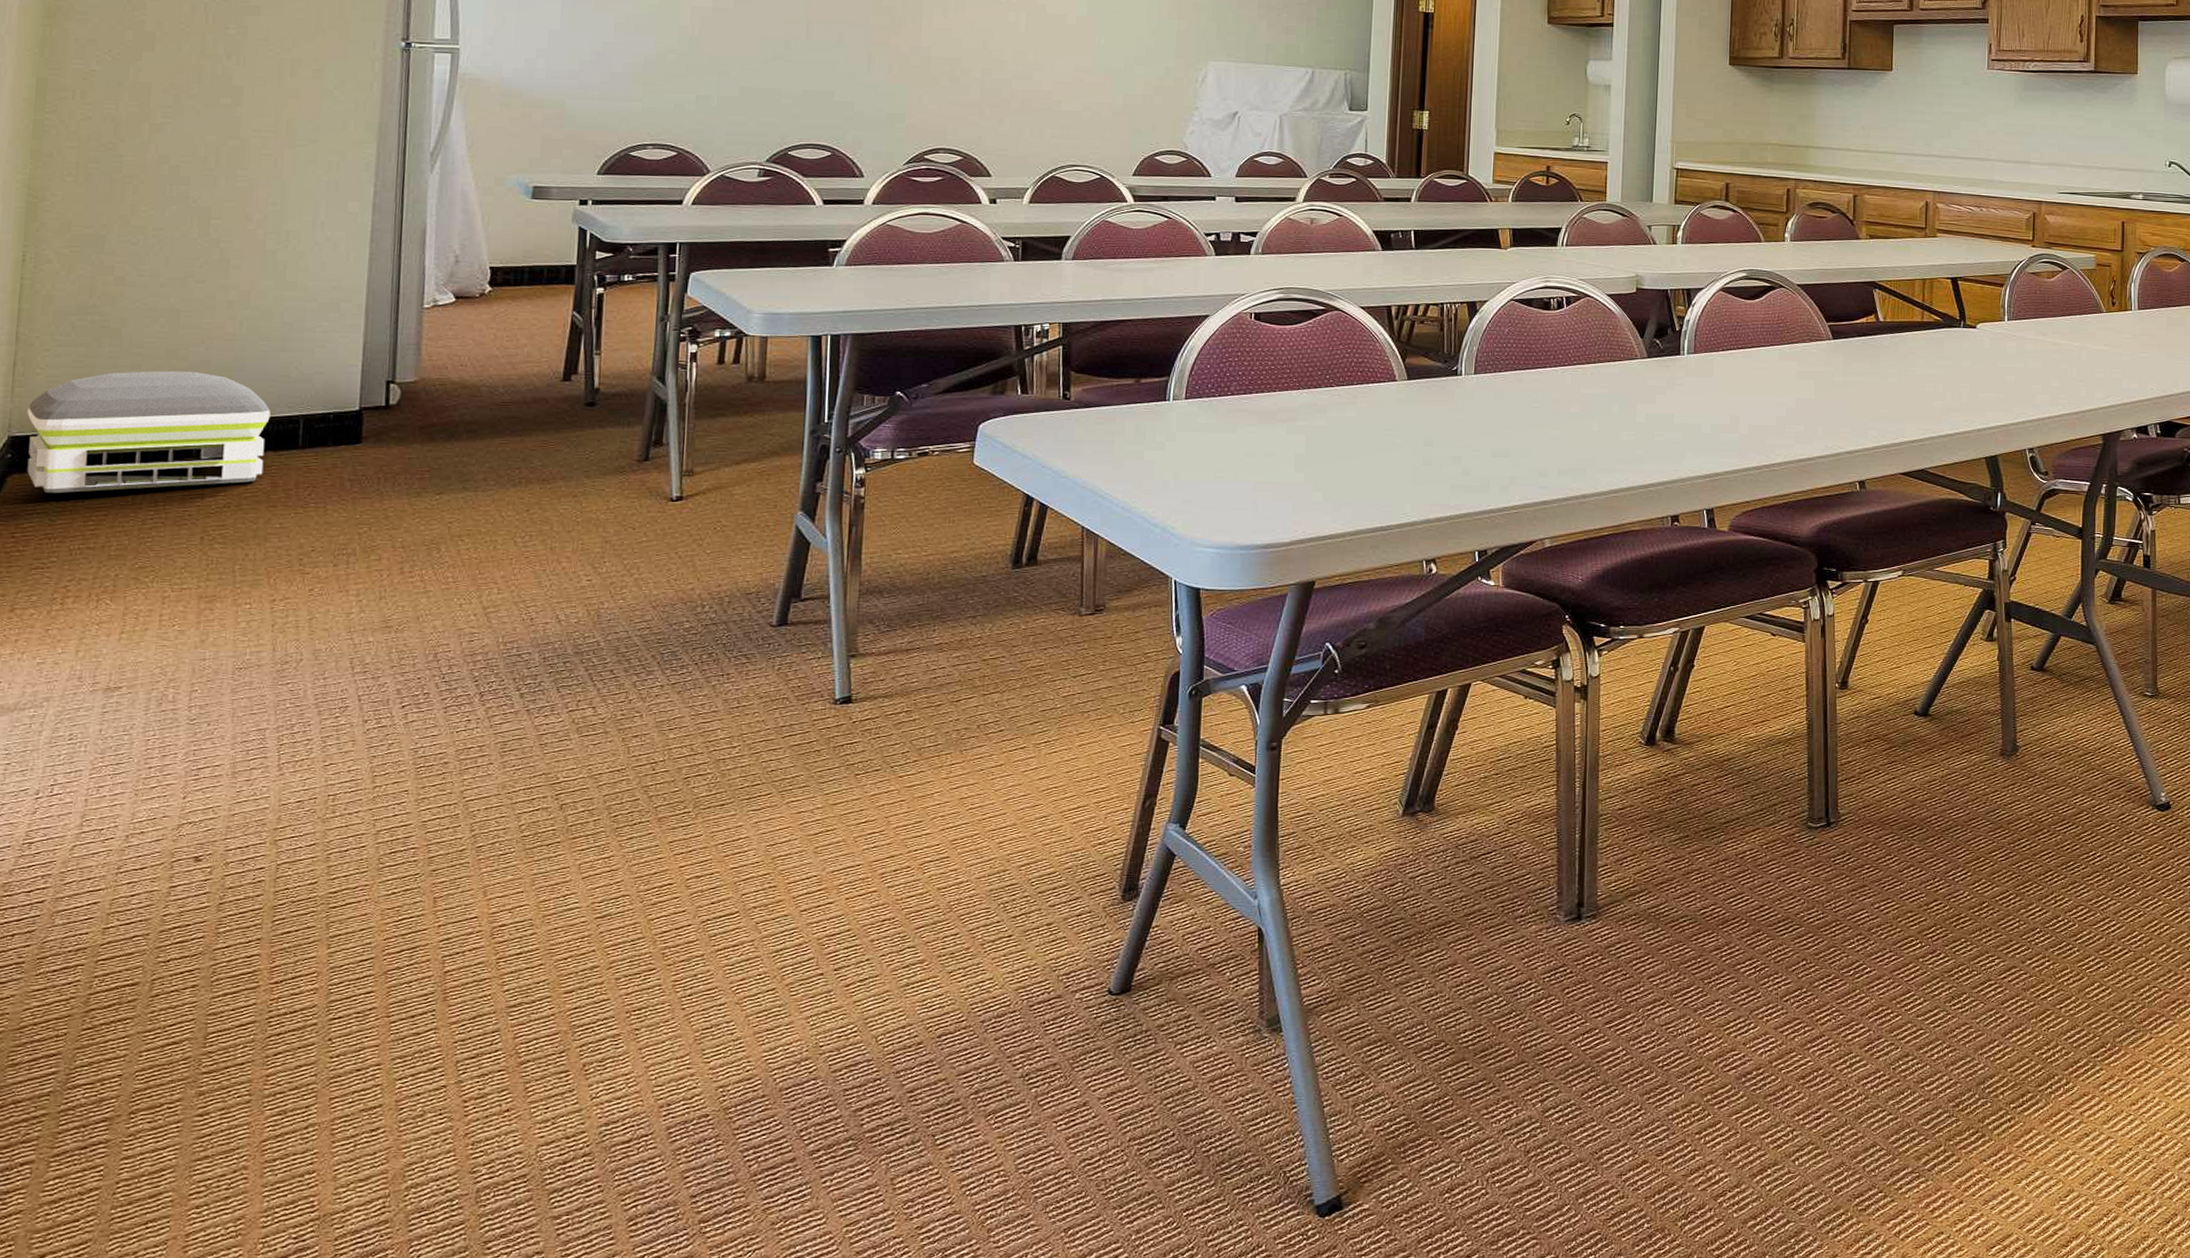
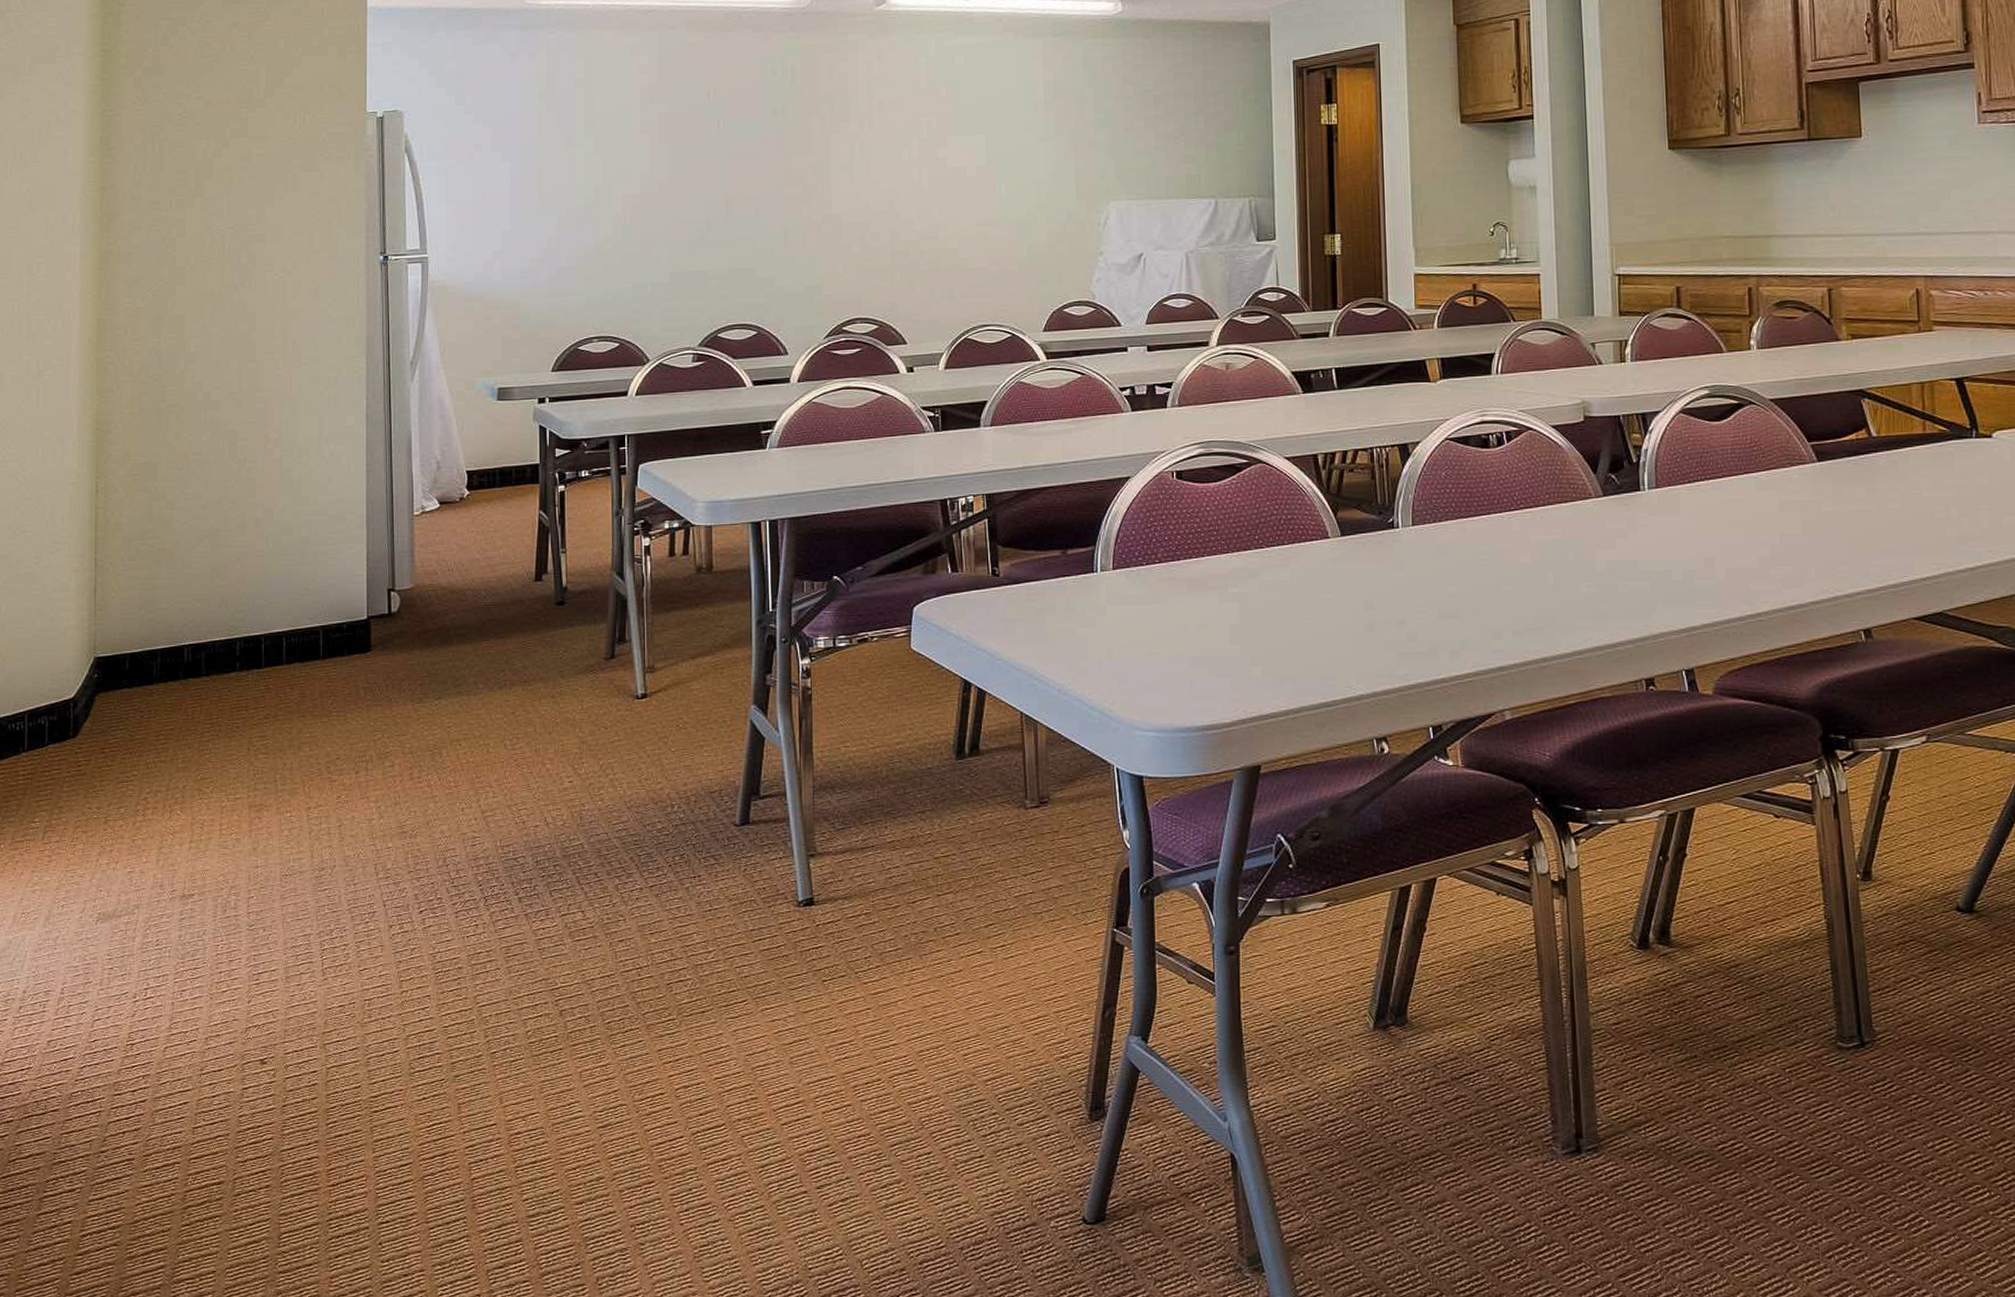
air purifier: present [27,370,271,494] -> none [107,588,296,711]

